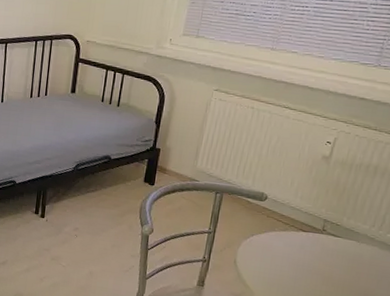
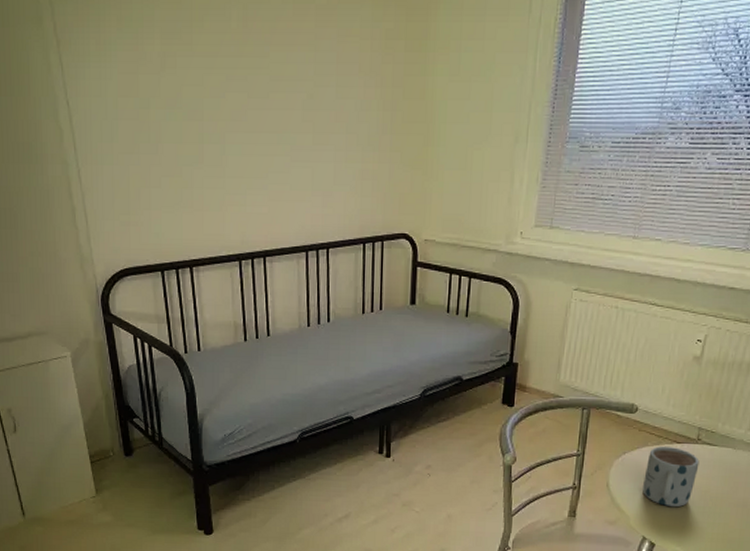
mug: none [267,232,324,289] -> present [643,447,700,508]

